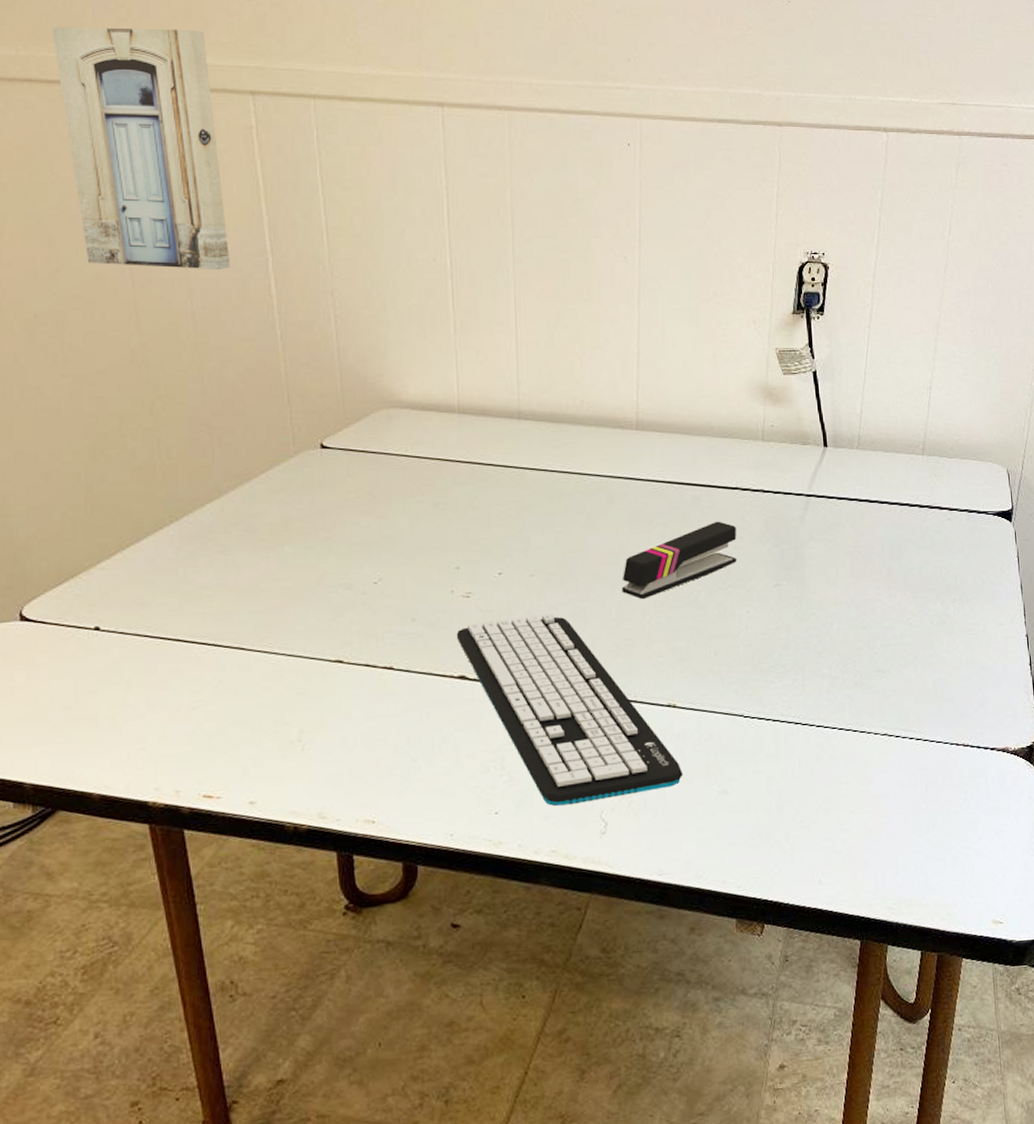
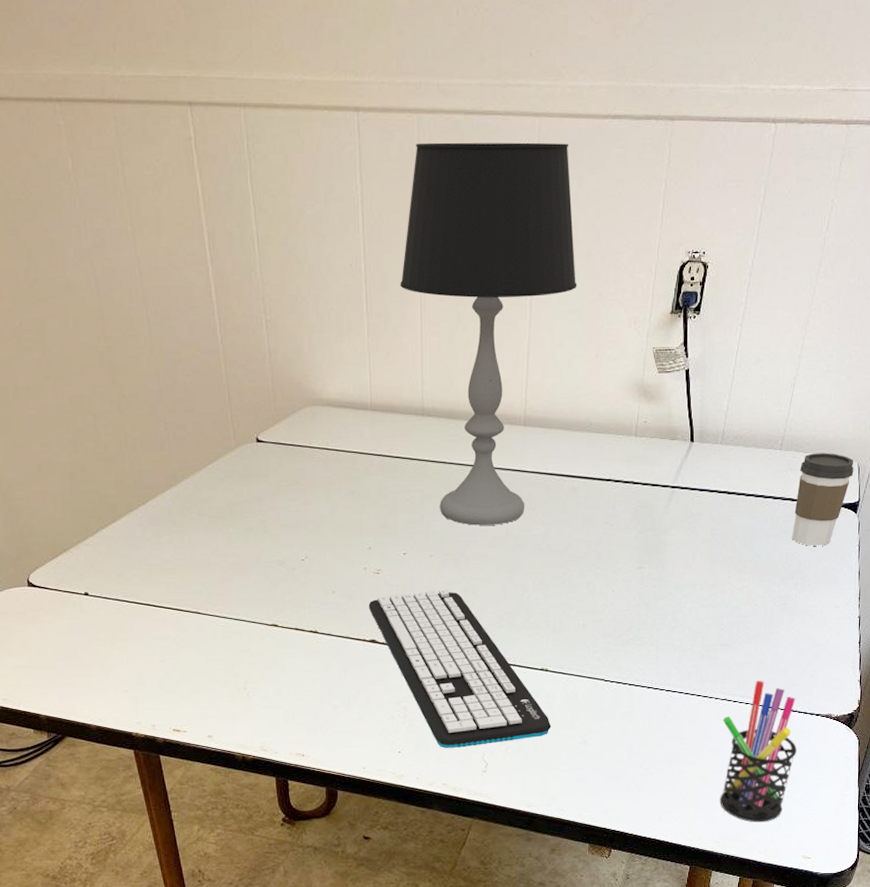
wall art: present [51,27,231,270] -> none [15,40,178,279]
table lamp: none [491,139,689,540] -> present [400,142,577,525]
stapler: present [622,521,737,600] -> none [507,509,607,579]
pen holder: none [885,711,974,882] -> present [720,681,798,823]
coffee cup: none [944,458,1004,558] -> present [792,453,854,546]

